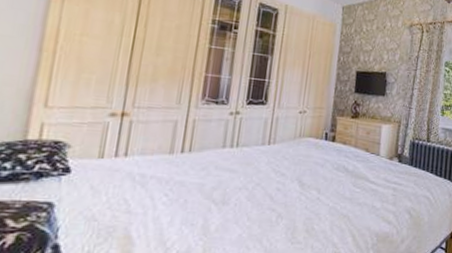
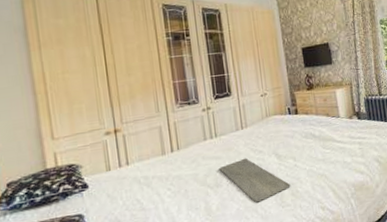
bath mat: none [230,178,307,232] -> present [219,158,291,203]

